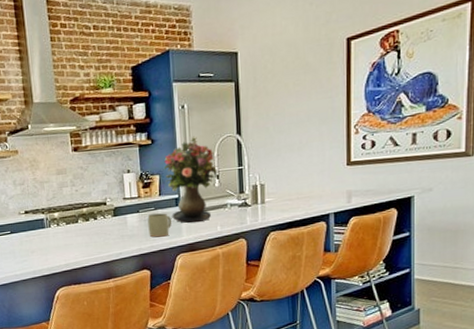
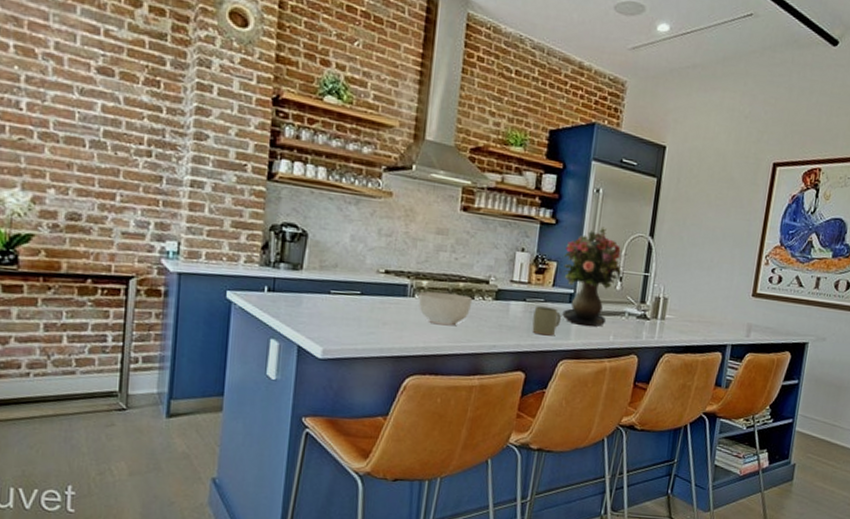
bowl: none [53,218,96,245] -> present [418,291,473,326]

